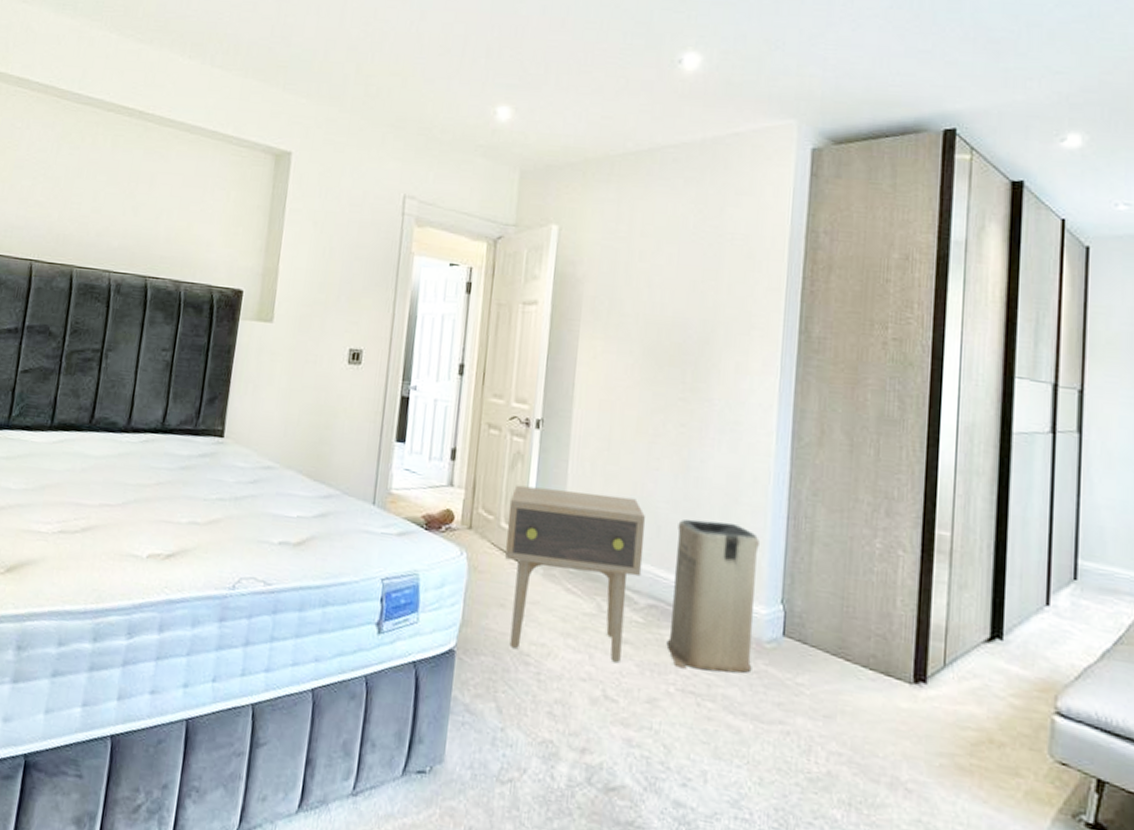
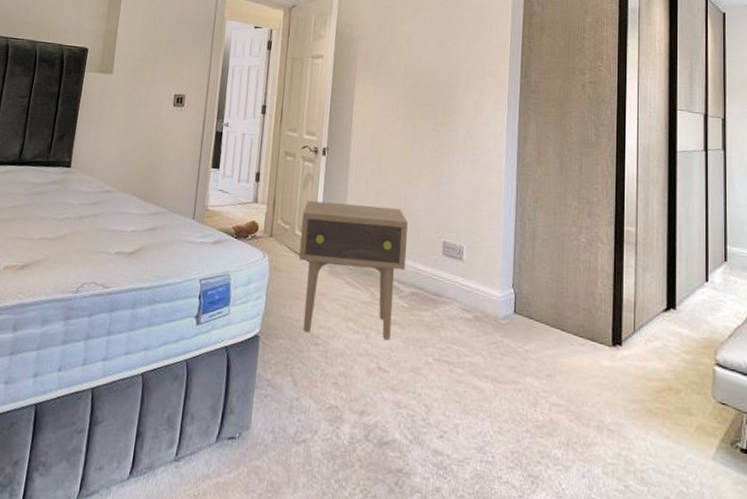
laundry basket: present [666,518,760,673] -> none [426,223,495,344]

